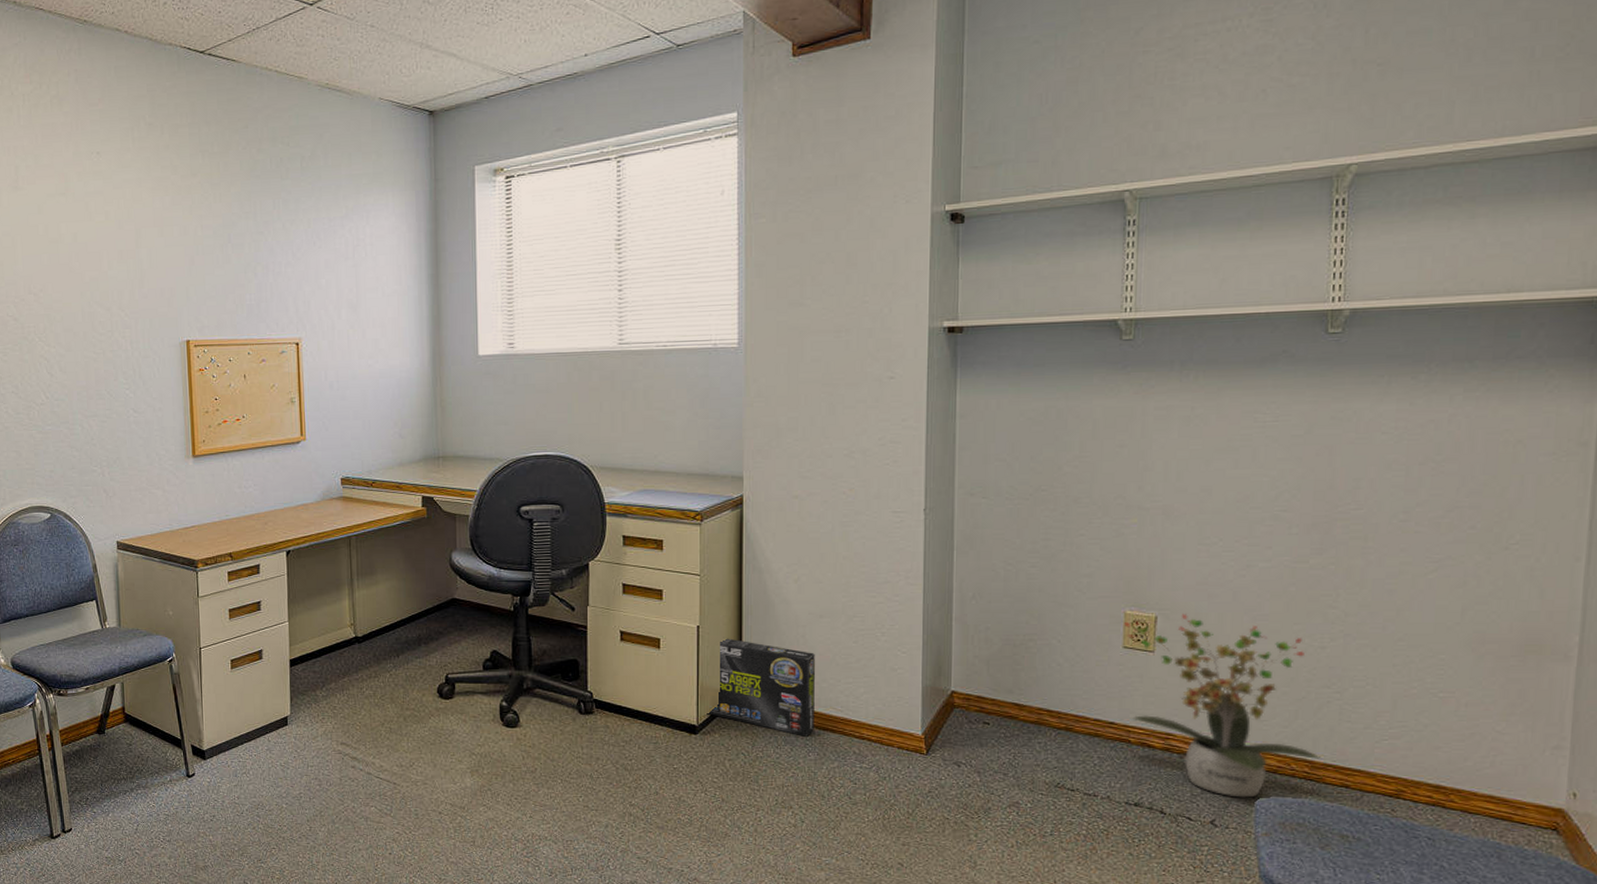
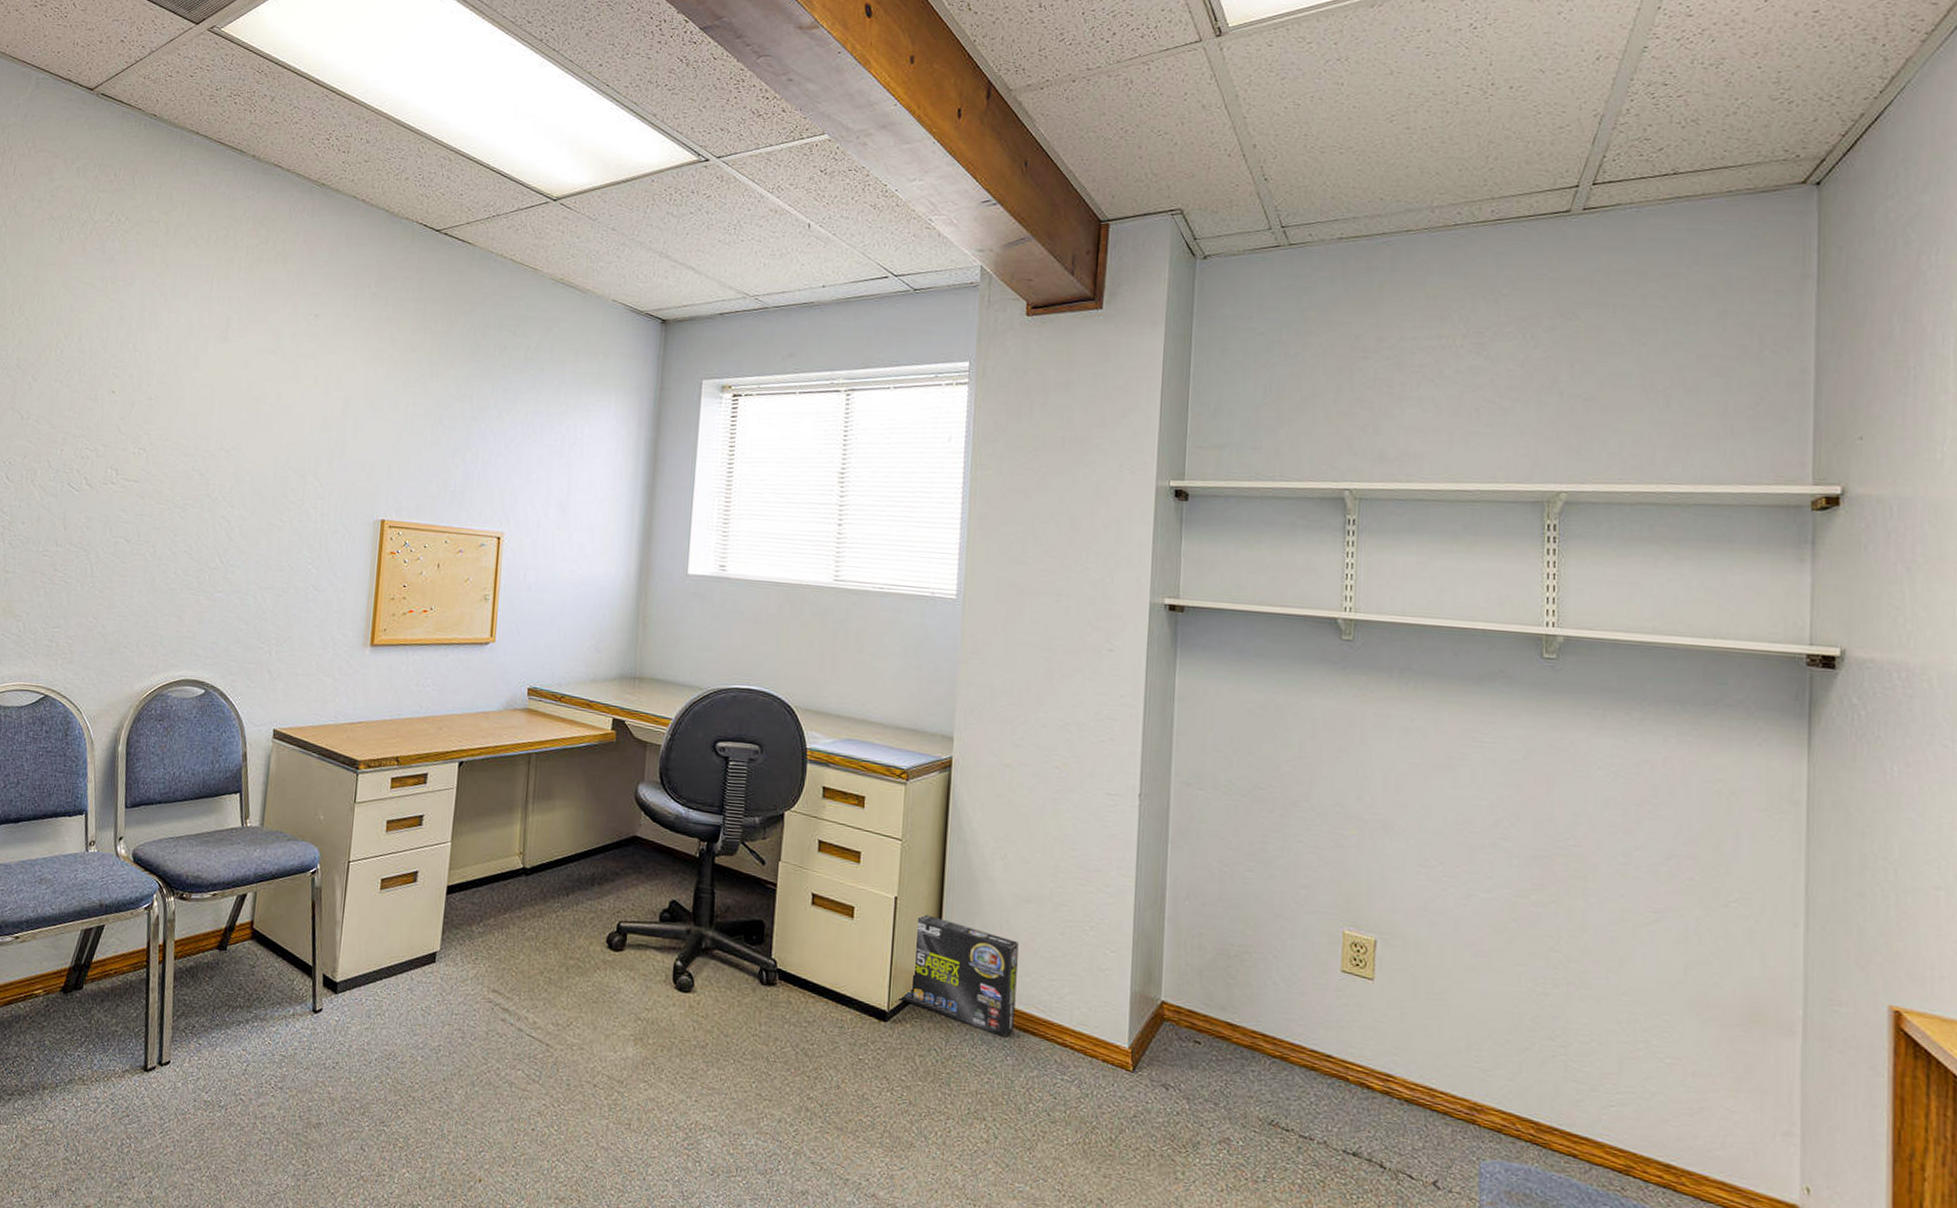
potted plant: present [1124,614,1322,798] -> none [1342,941,1548,1159]

